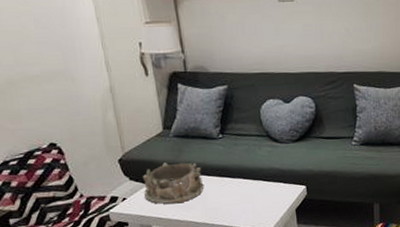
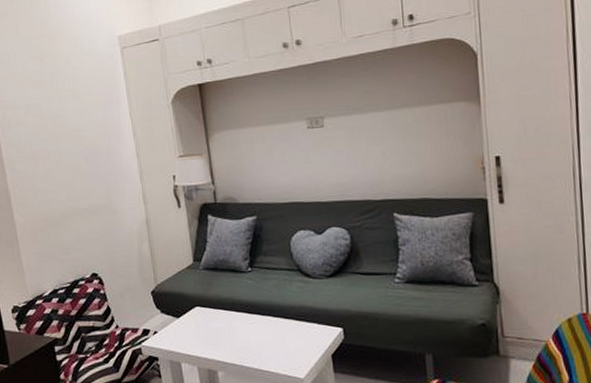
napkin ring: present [142,162,204,205] -> none [172,296,233,341]

